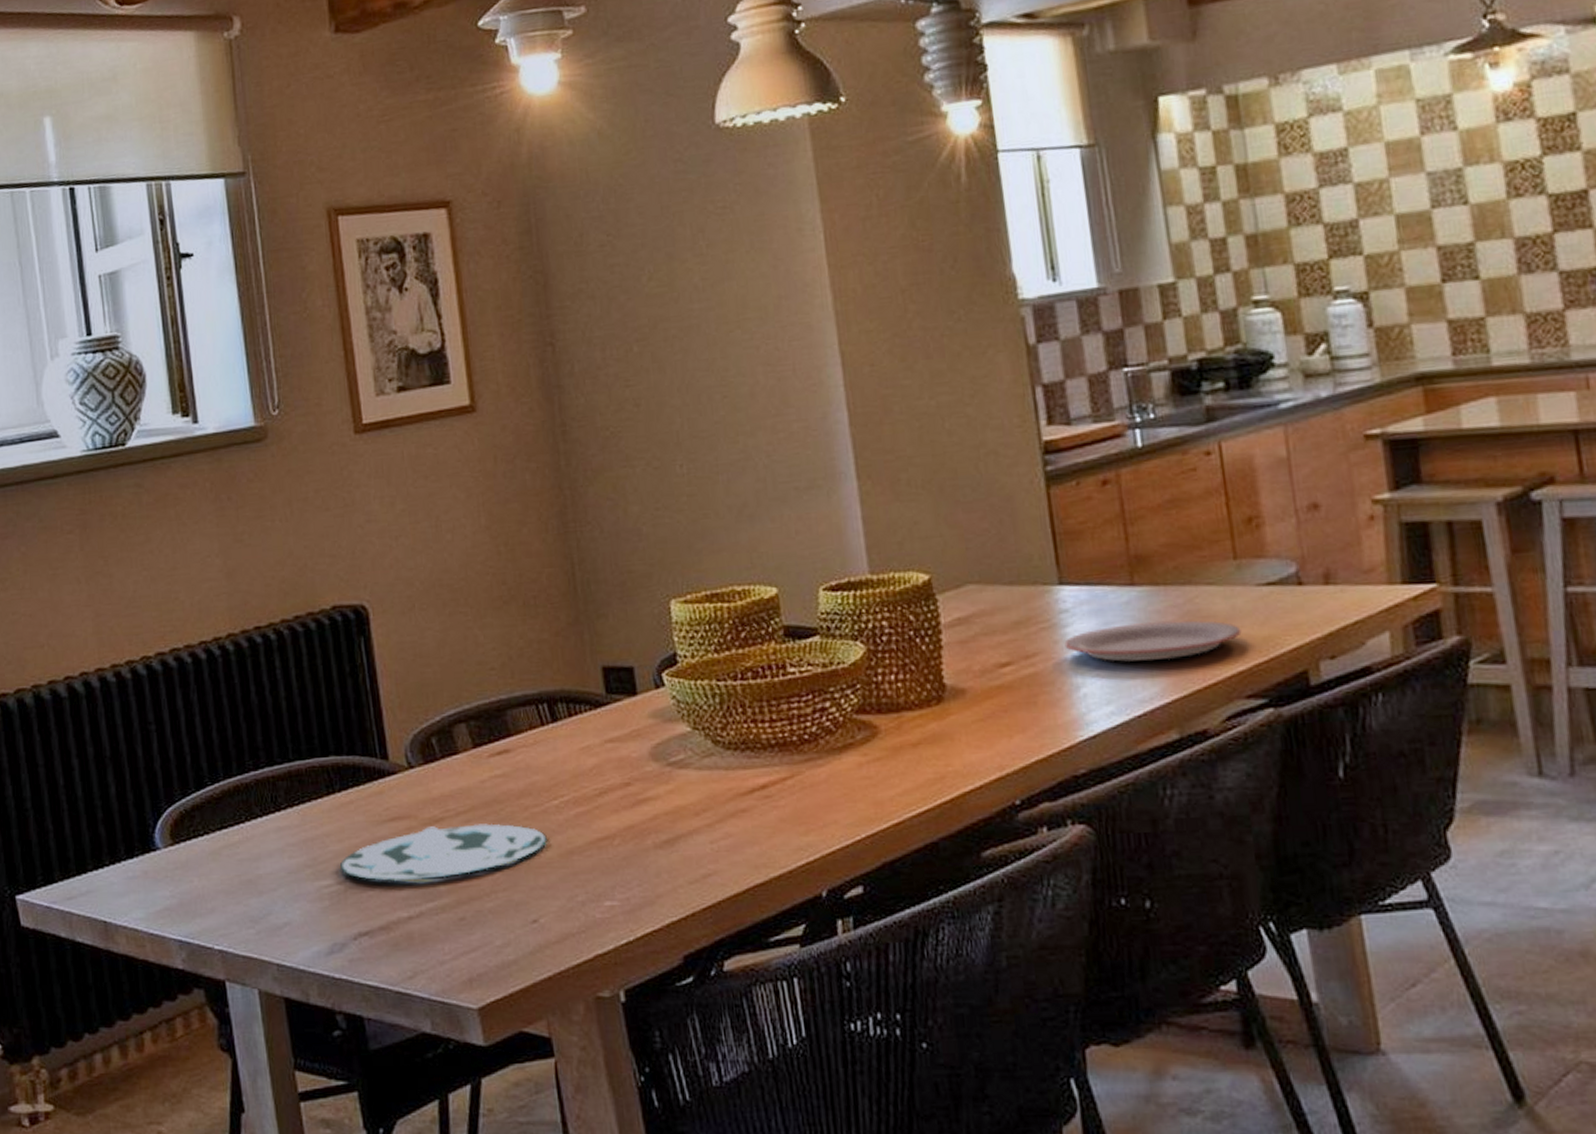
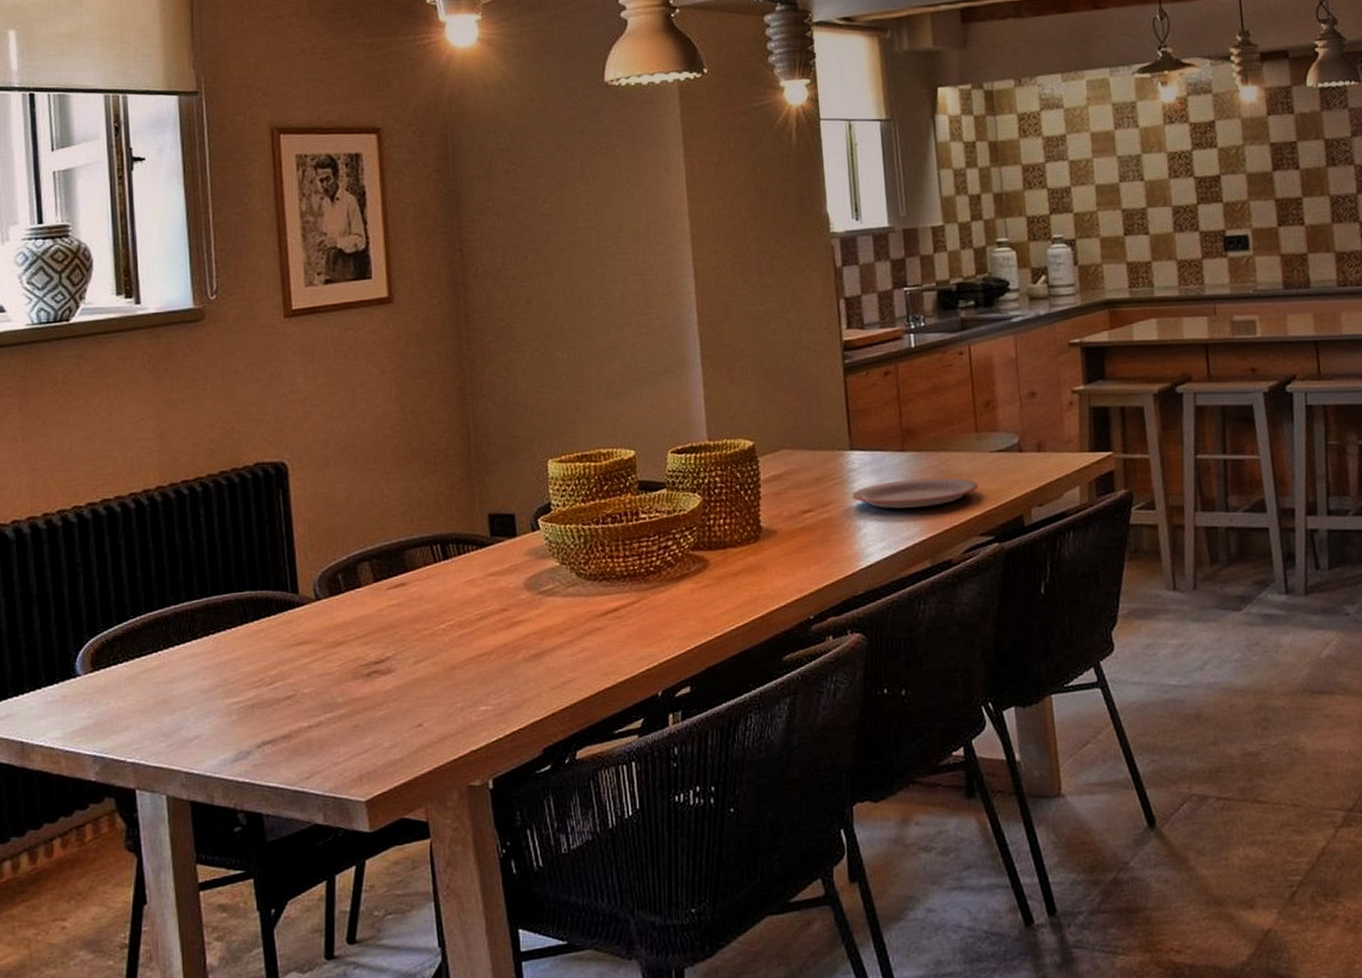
plate: present [340,823,547,881] -> none [249,645,434,697]

